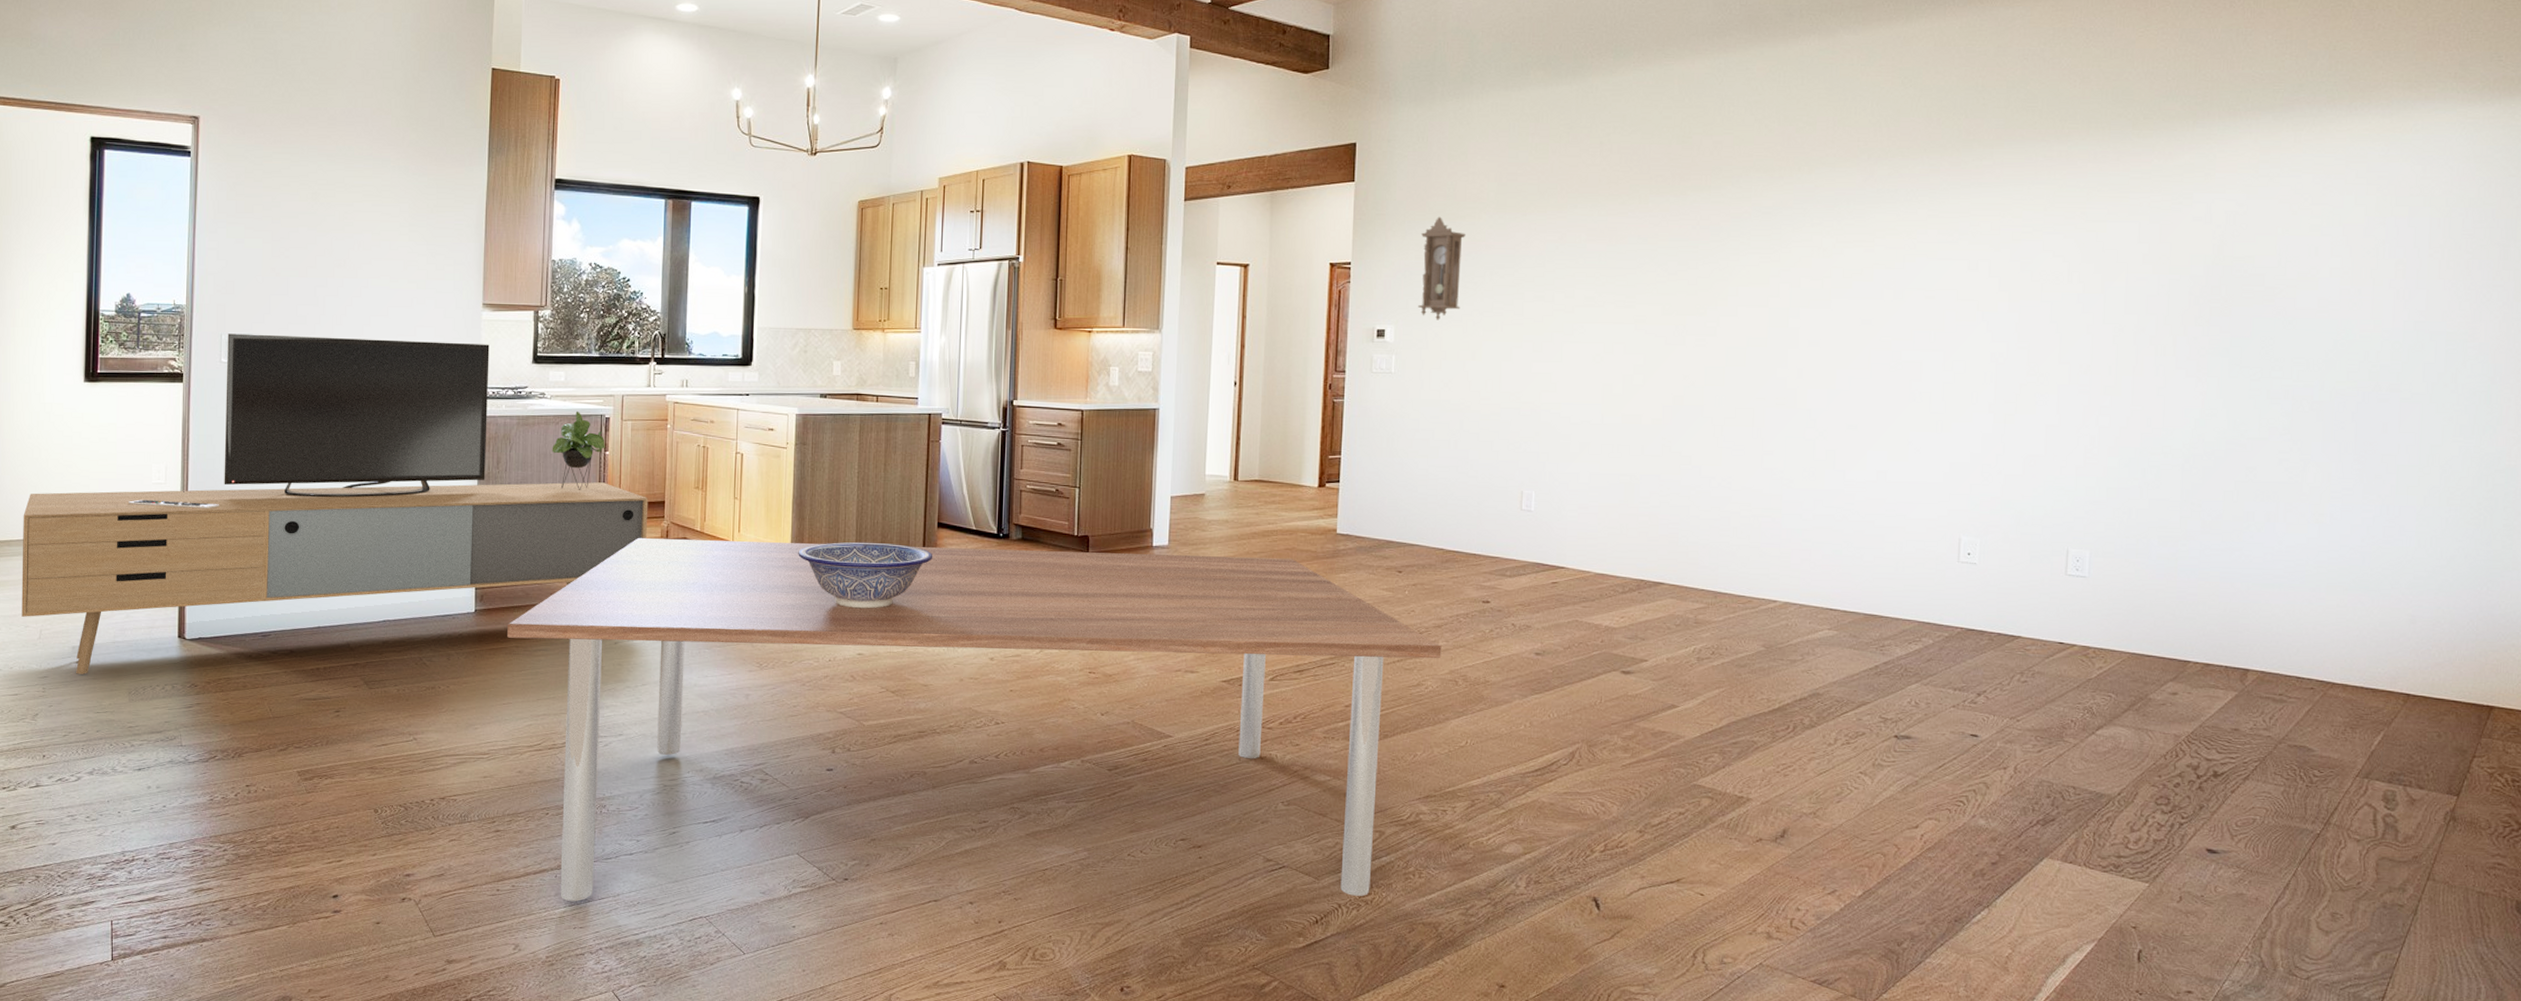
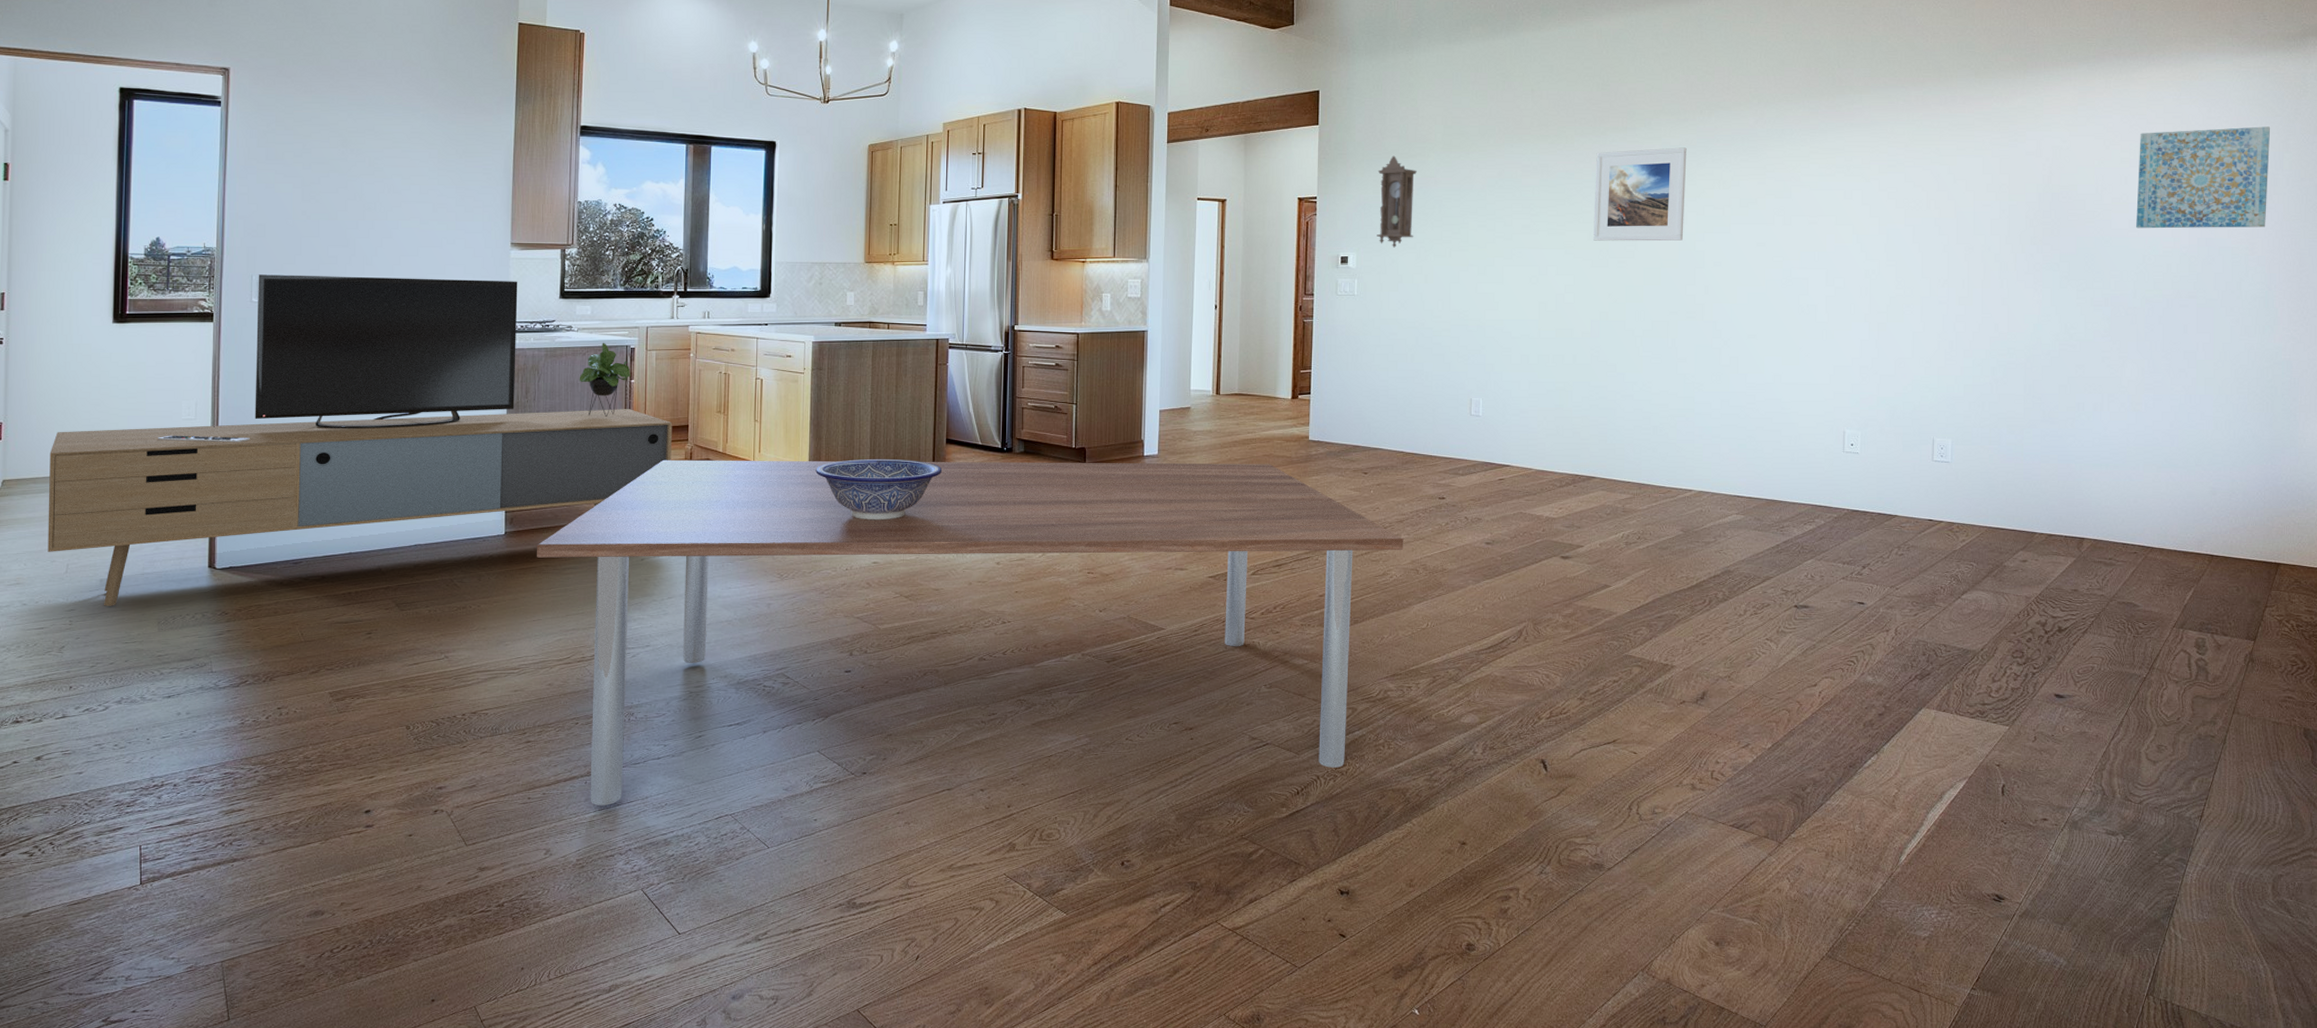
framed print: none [1668,209,1781,317] -> present [1593,147,1687,241]
wall art: none [2327,188,2502,309] -> present [2136,126,2271,229]

